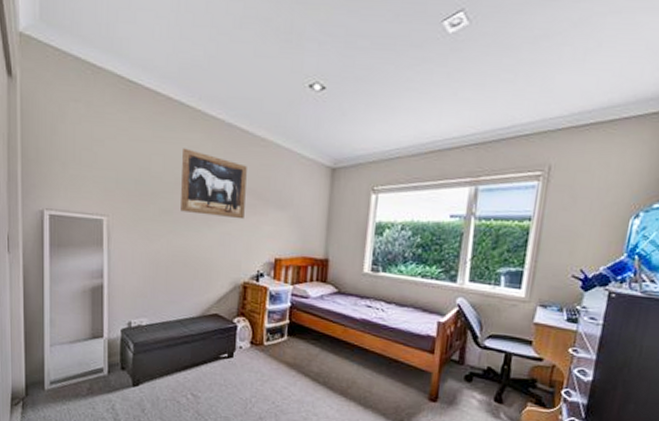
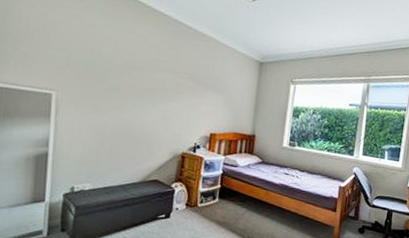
wall art: present [181,148,247,220] -> none [128,37,190,100]

